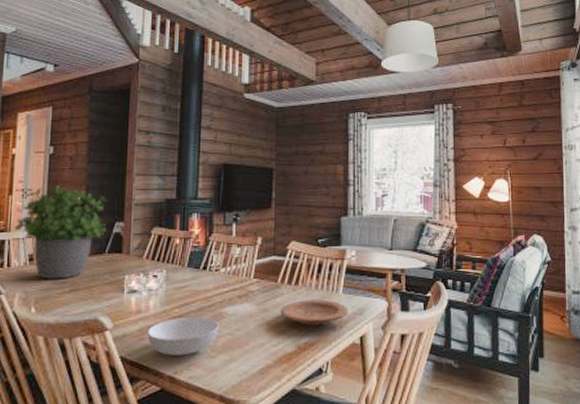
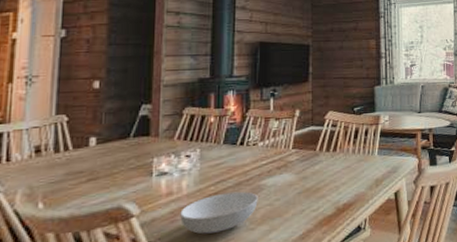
potted plant: present [15,184,108,281] -> none [16,69,132,172]
plate: present [280,299,349,326] -> none [320,162,384,188]

